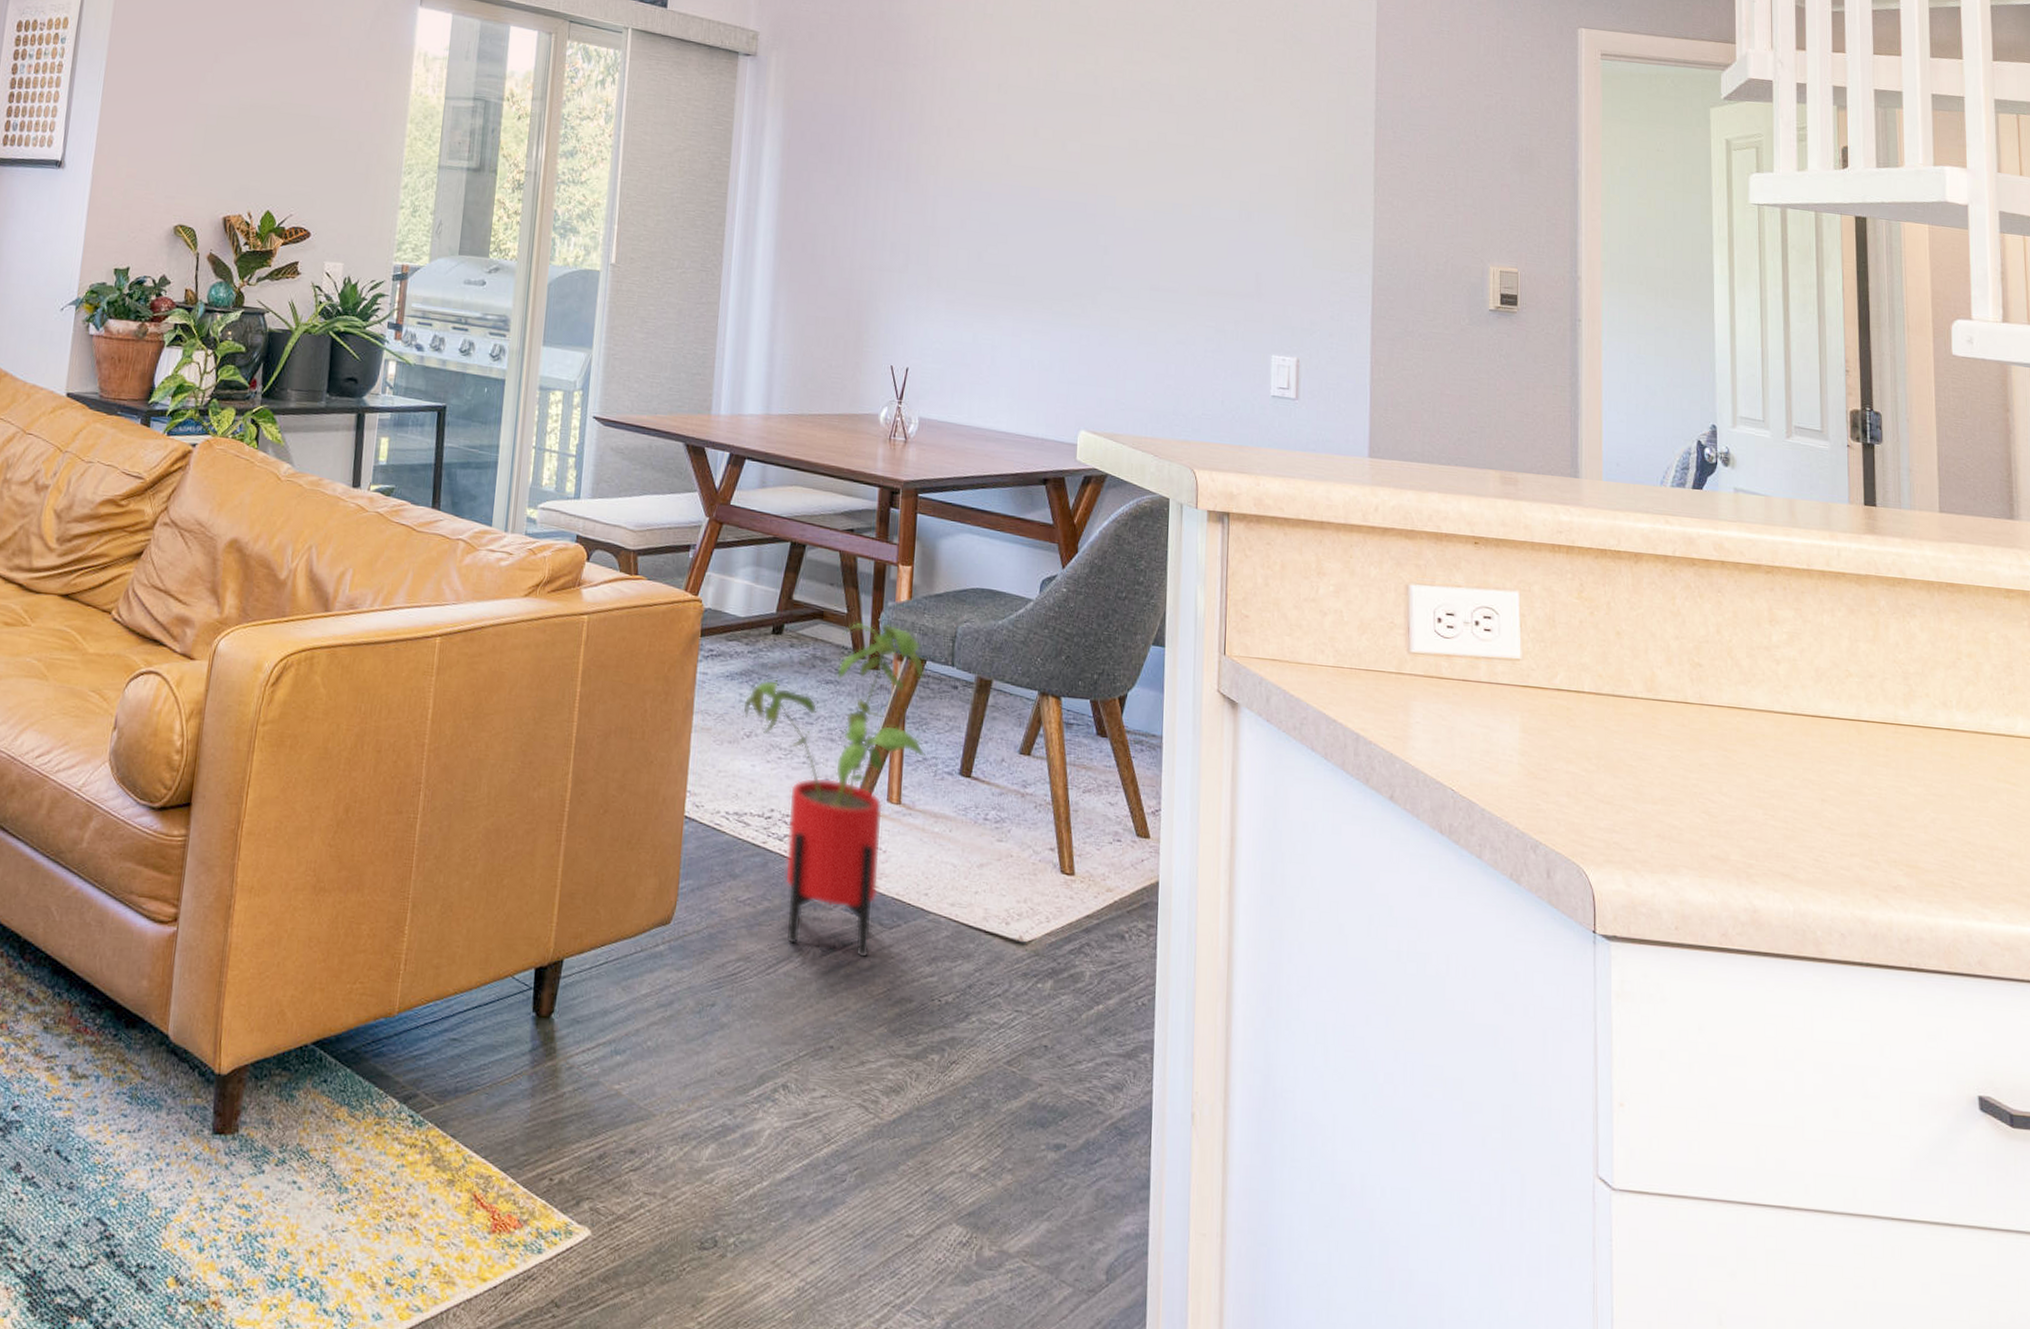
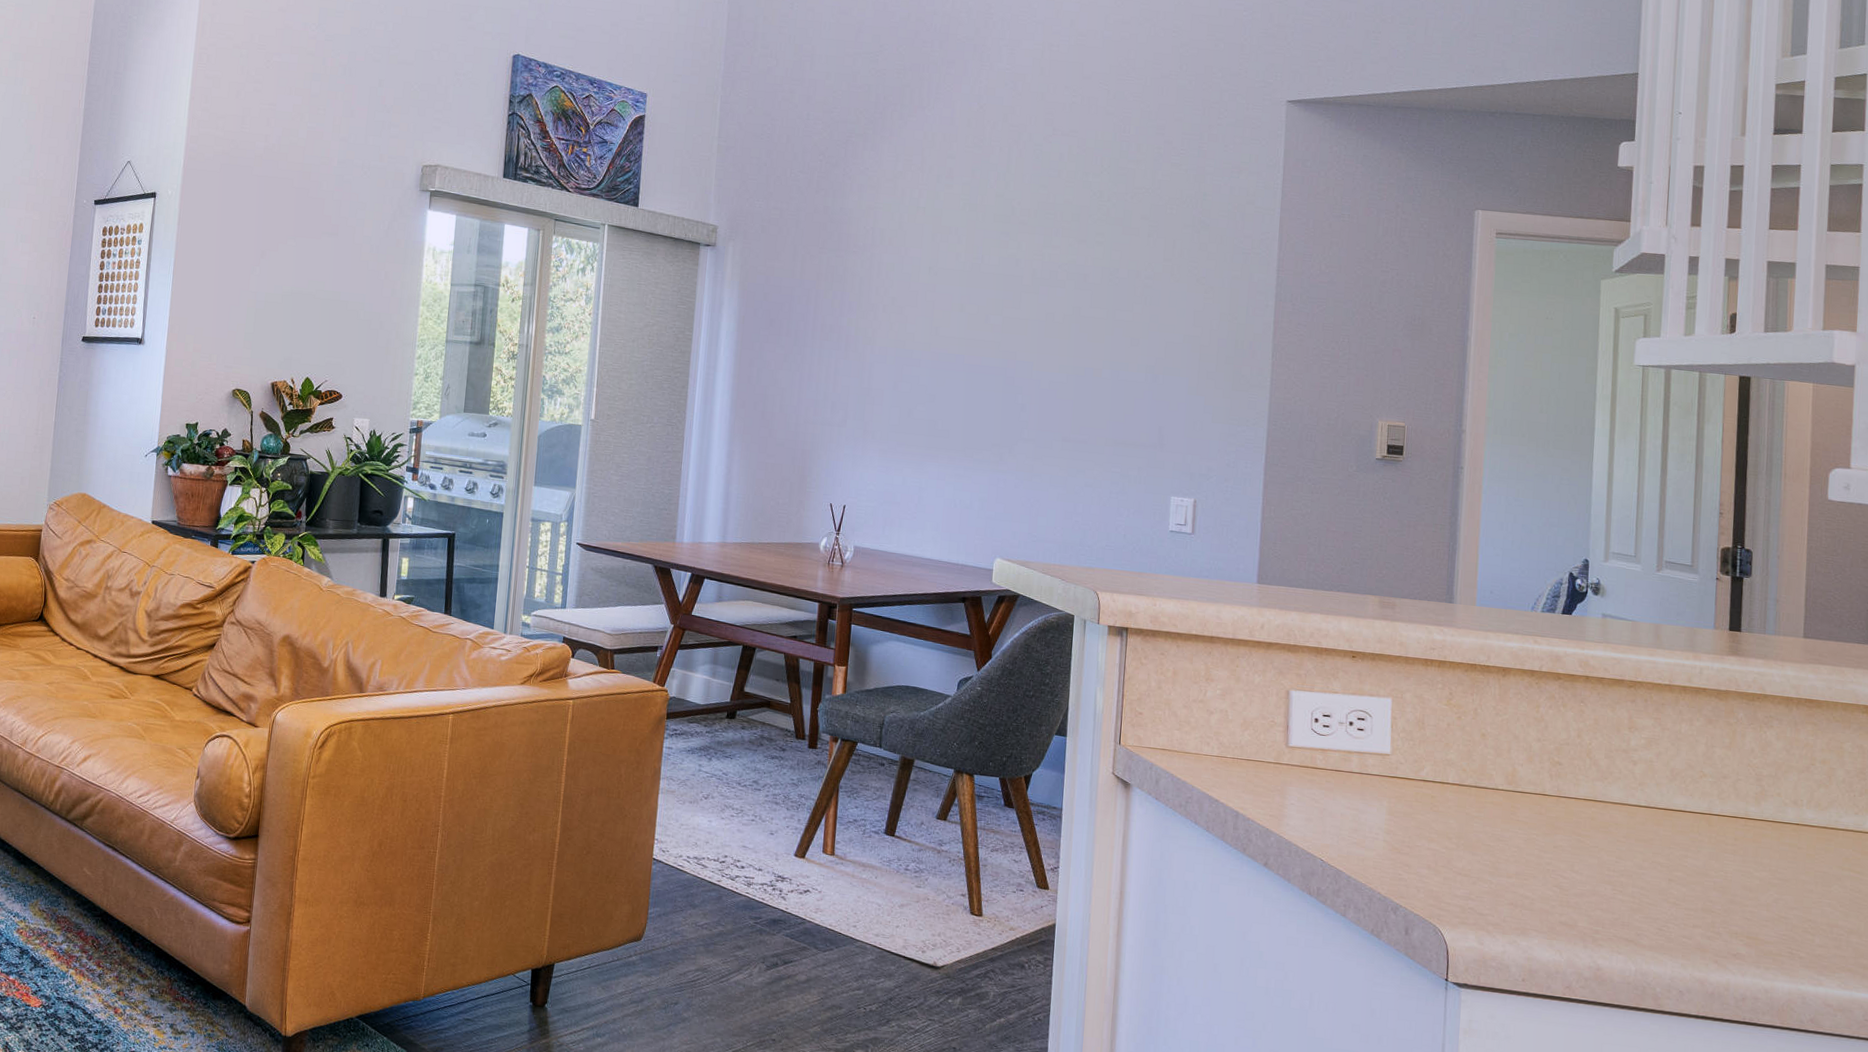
house plant: present [742,622,926,957] -> none [701,710,856,972]

